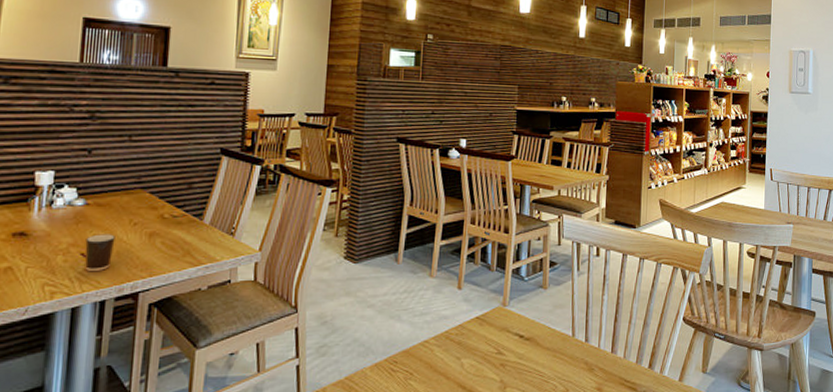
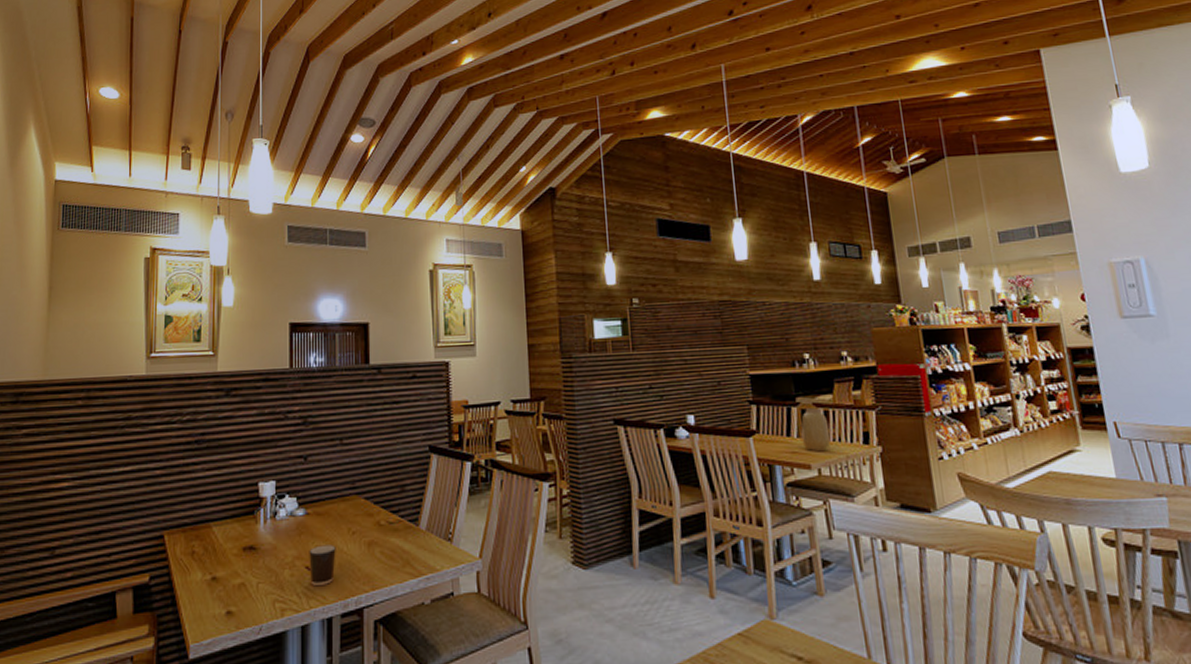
vase: none [549,141,572,177] -> present [800,408,831,452]

